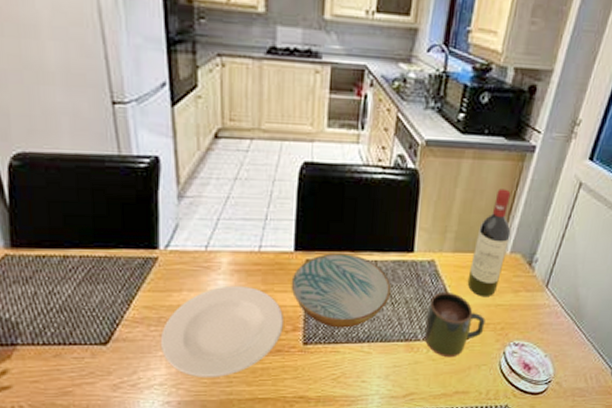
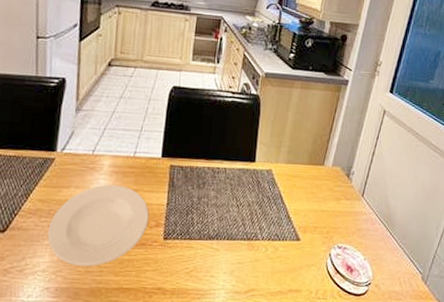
bowl: present [291,253,392,328] -> none [156,160,237,226]
mug: present [424,293,485,356] -> none [263,198,314,256]
wine bottle: present [467,188,511,296] -> none [298,113,332,203]

